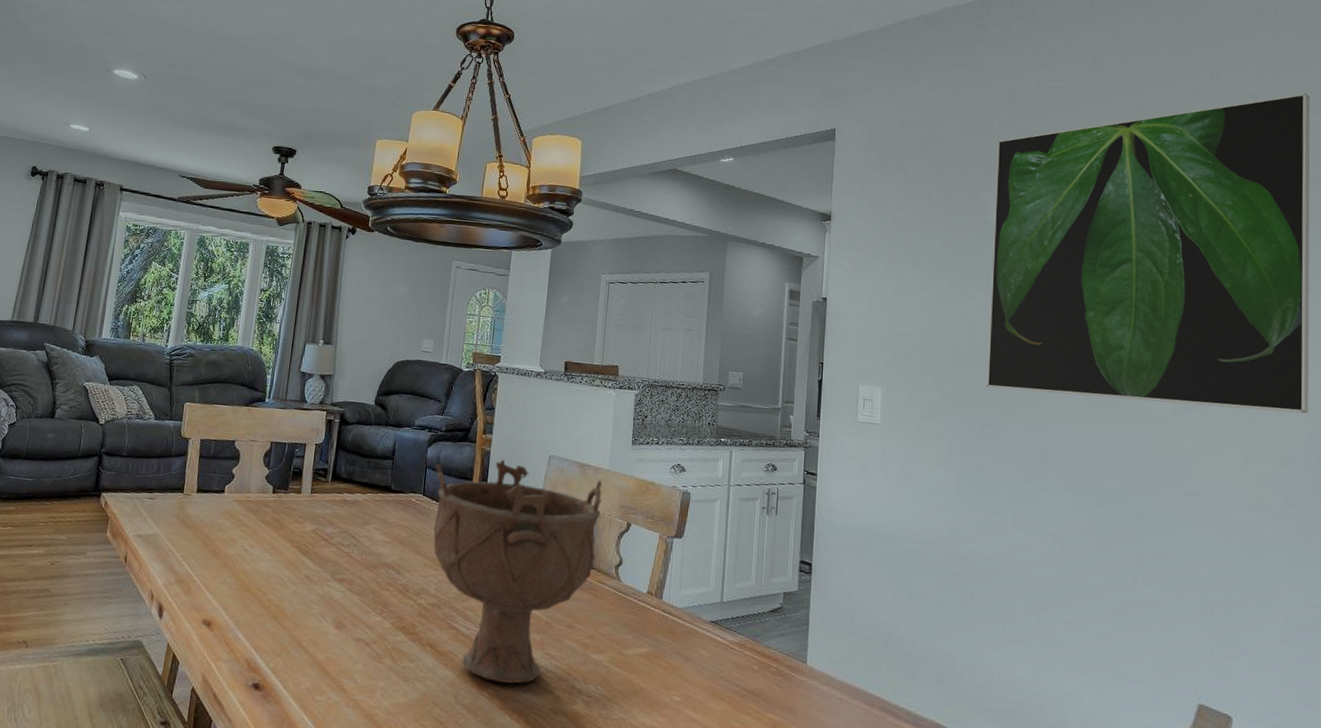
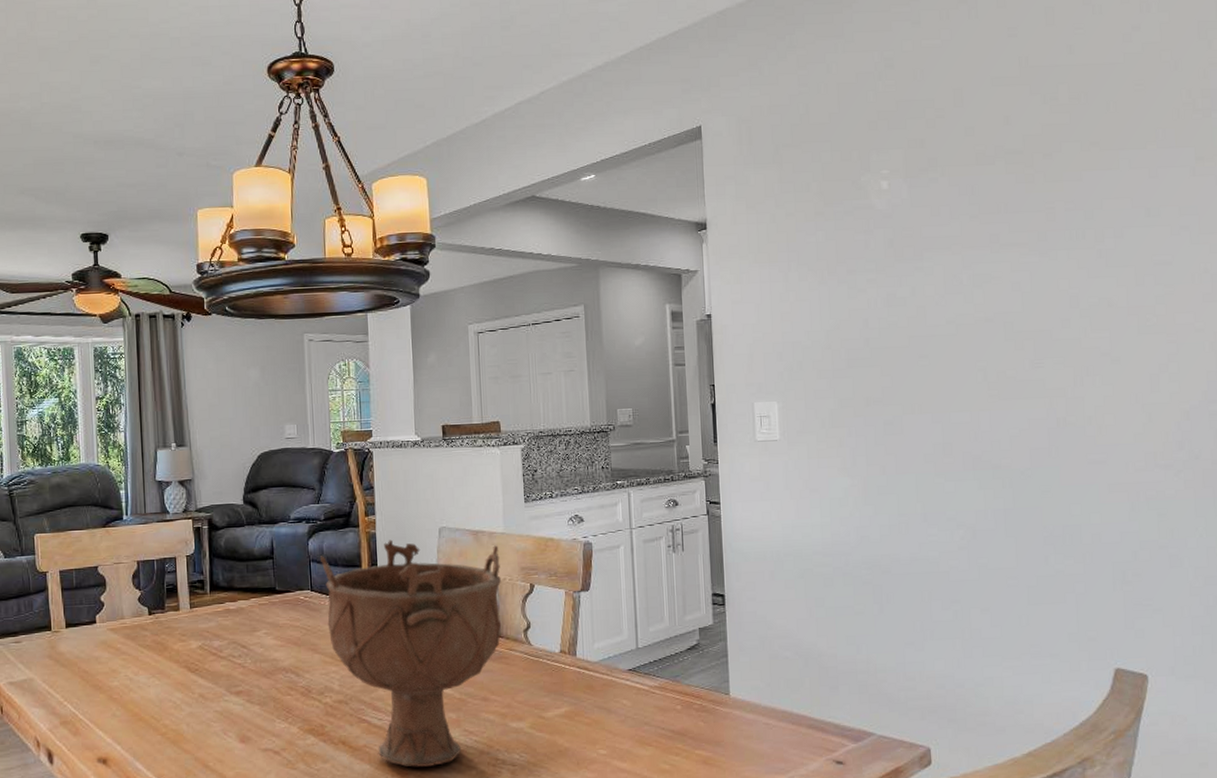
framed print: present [986,92,1310,414] -> none [874,16,1208,385]

